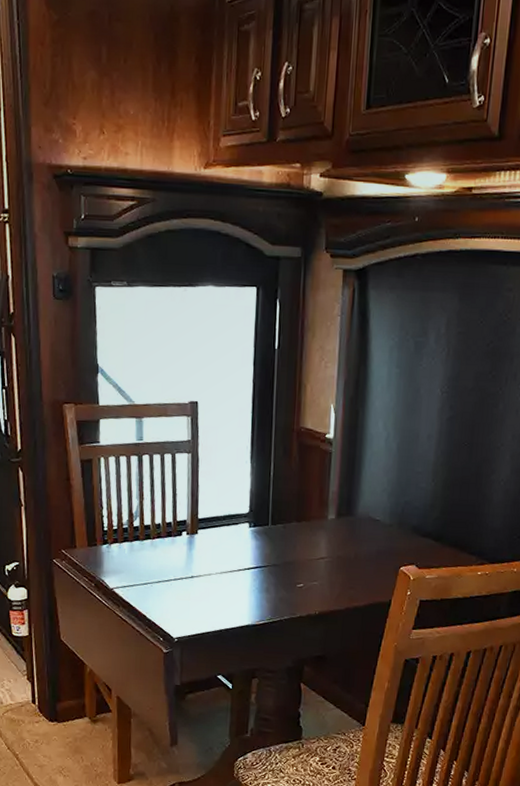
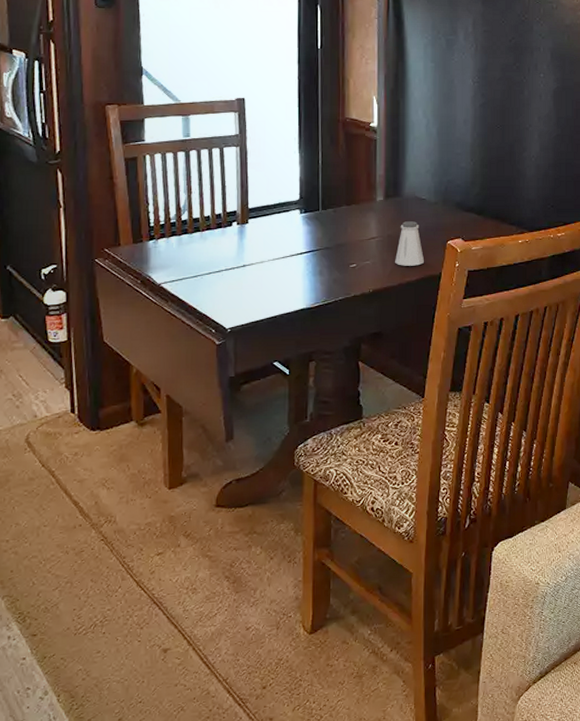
saltshaker: none [343,543,374,591] -> present [395,221,424,266]

